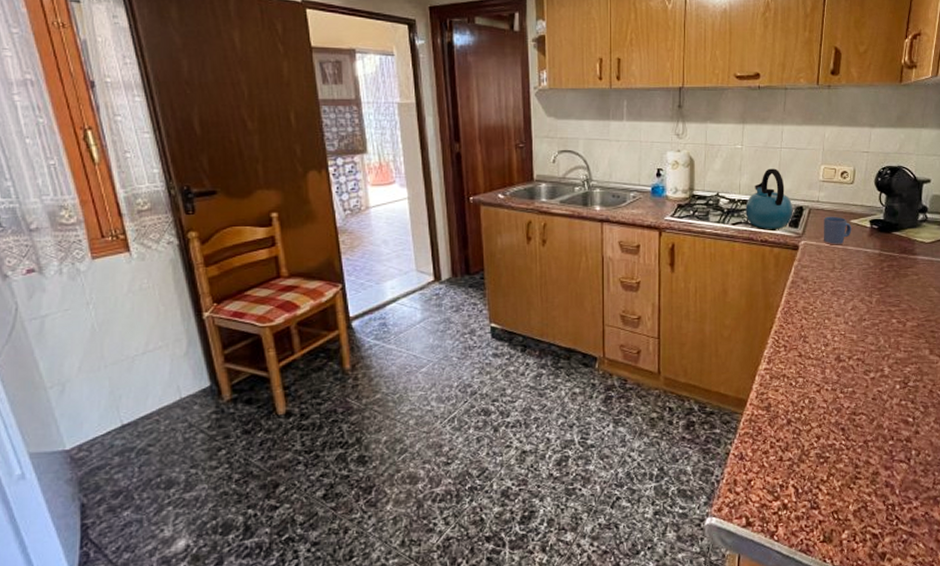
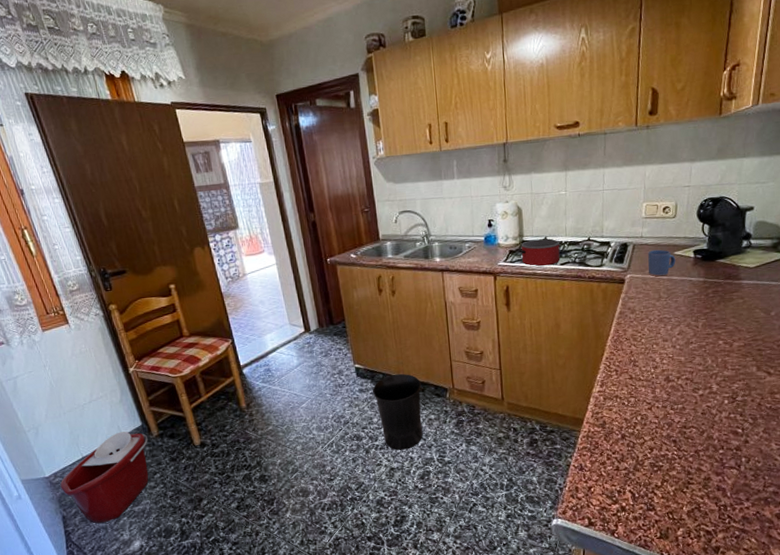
bucket: none [84,393,215,515] -> present [60,431,149,524]
waste bin: none [509,337,566,429] -> present [373,373,423,450]
cooking pot: none [688,195,734,224] -> present [519,238,562,266]
kettle: present [745,168,793,229] -> none [572,210,618,267]

